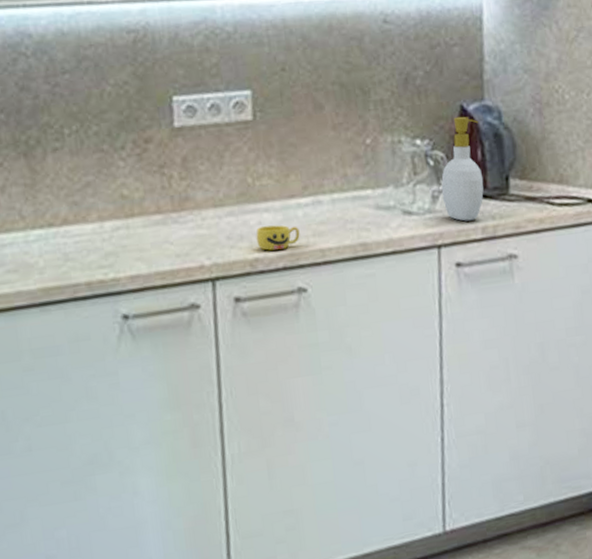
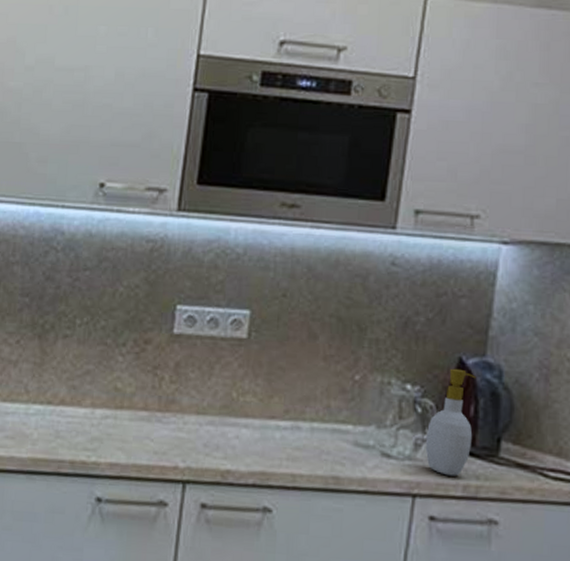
cup: present [256,225,300,251] -> none [231,441,274,467]

